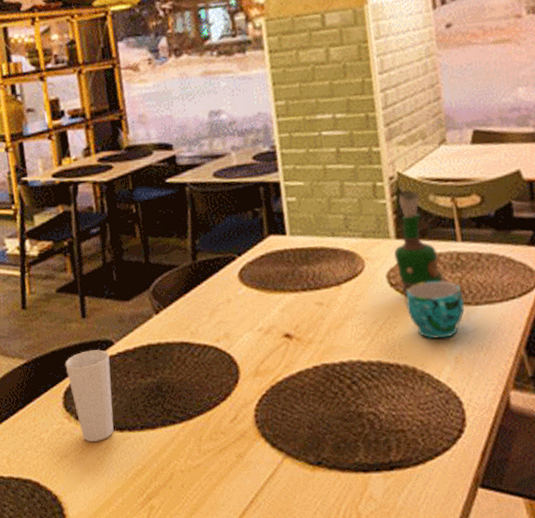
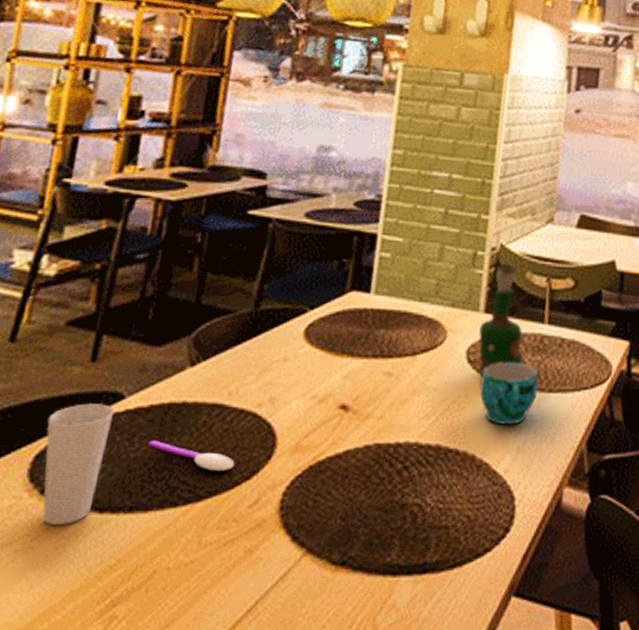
spoon: none [141,374,211,395] -> present [147,440,235,471]

